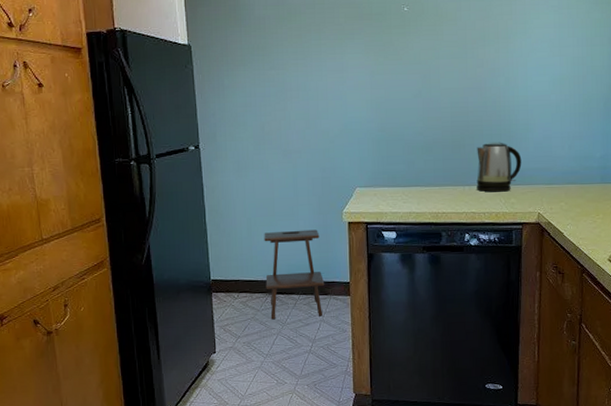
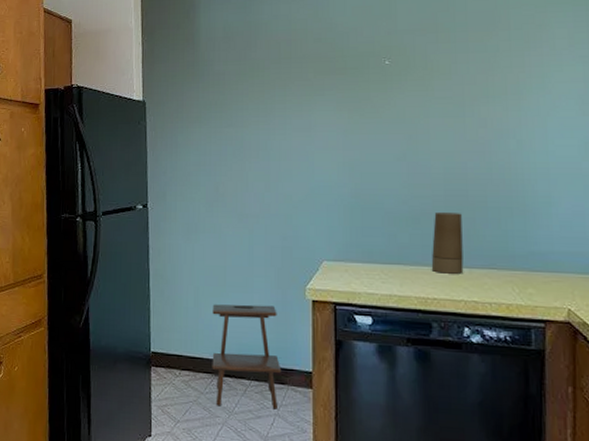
canister: none [441,140,465,192] -> present [431,213,464,274]
kettle: present [476,142,522,192] -> none [479,216,543,279]

